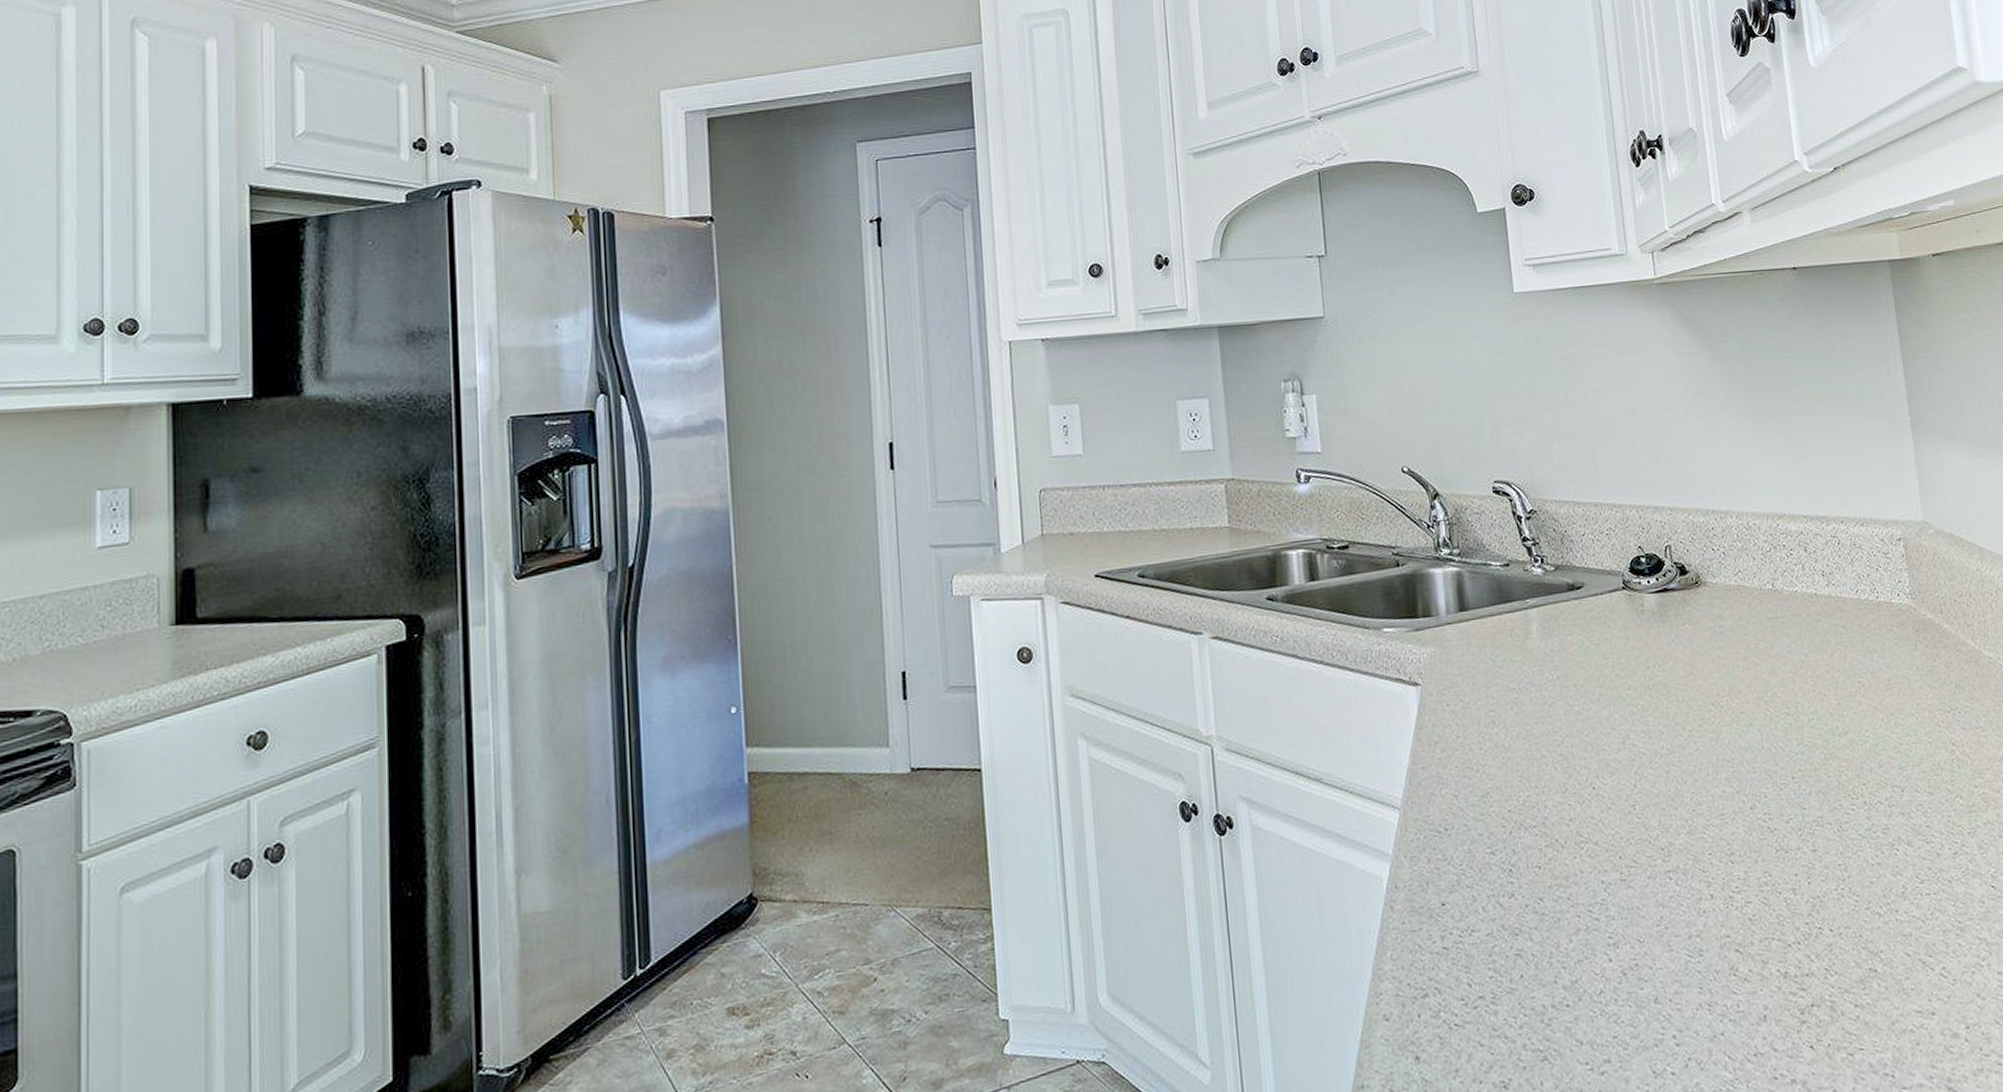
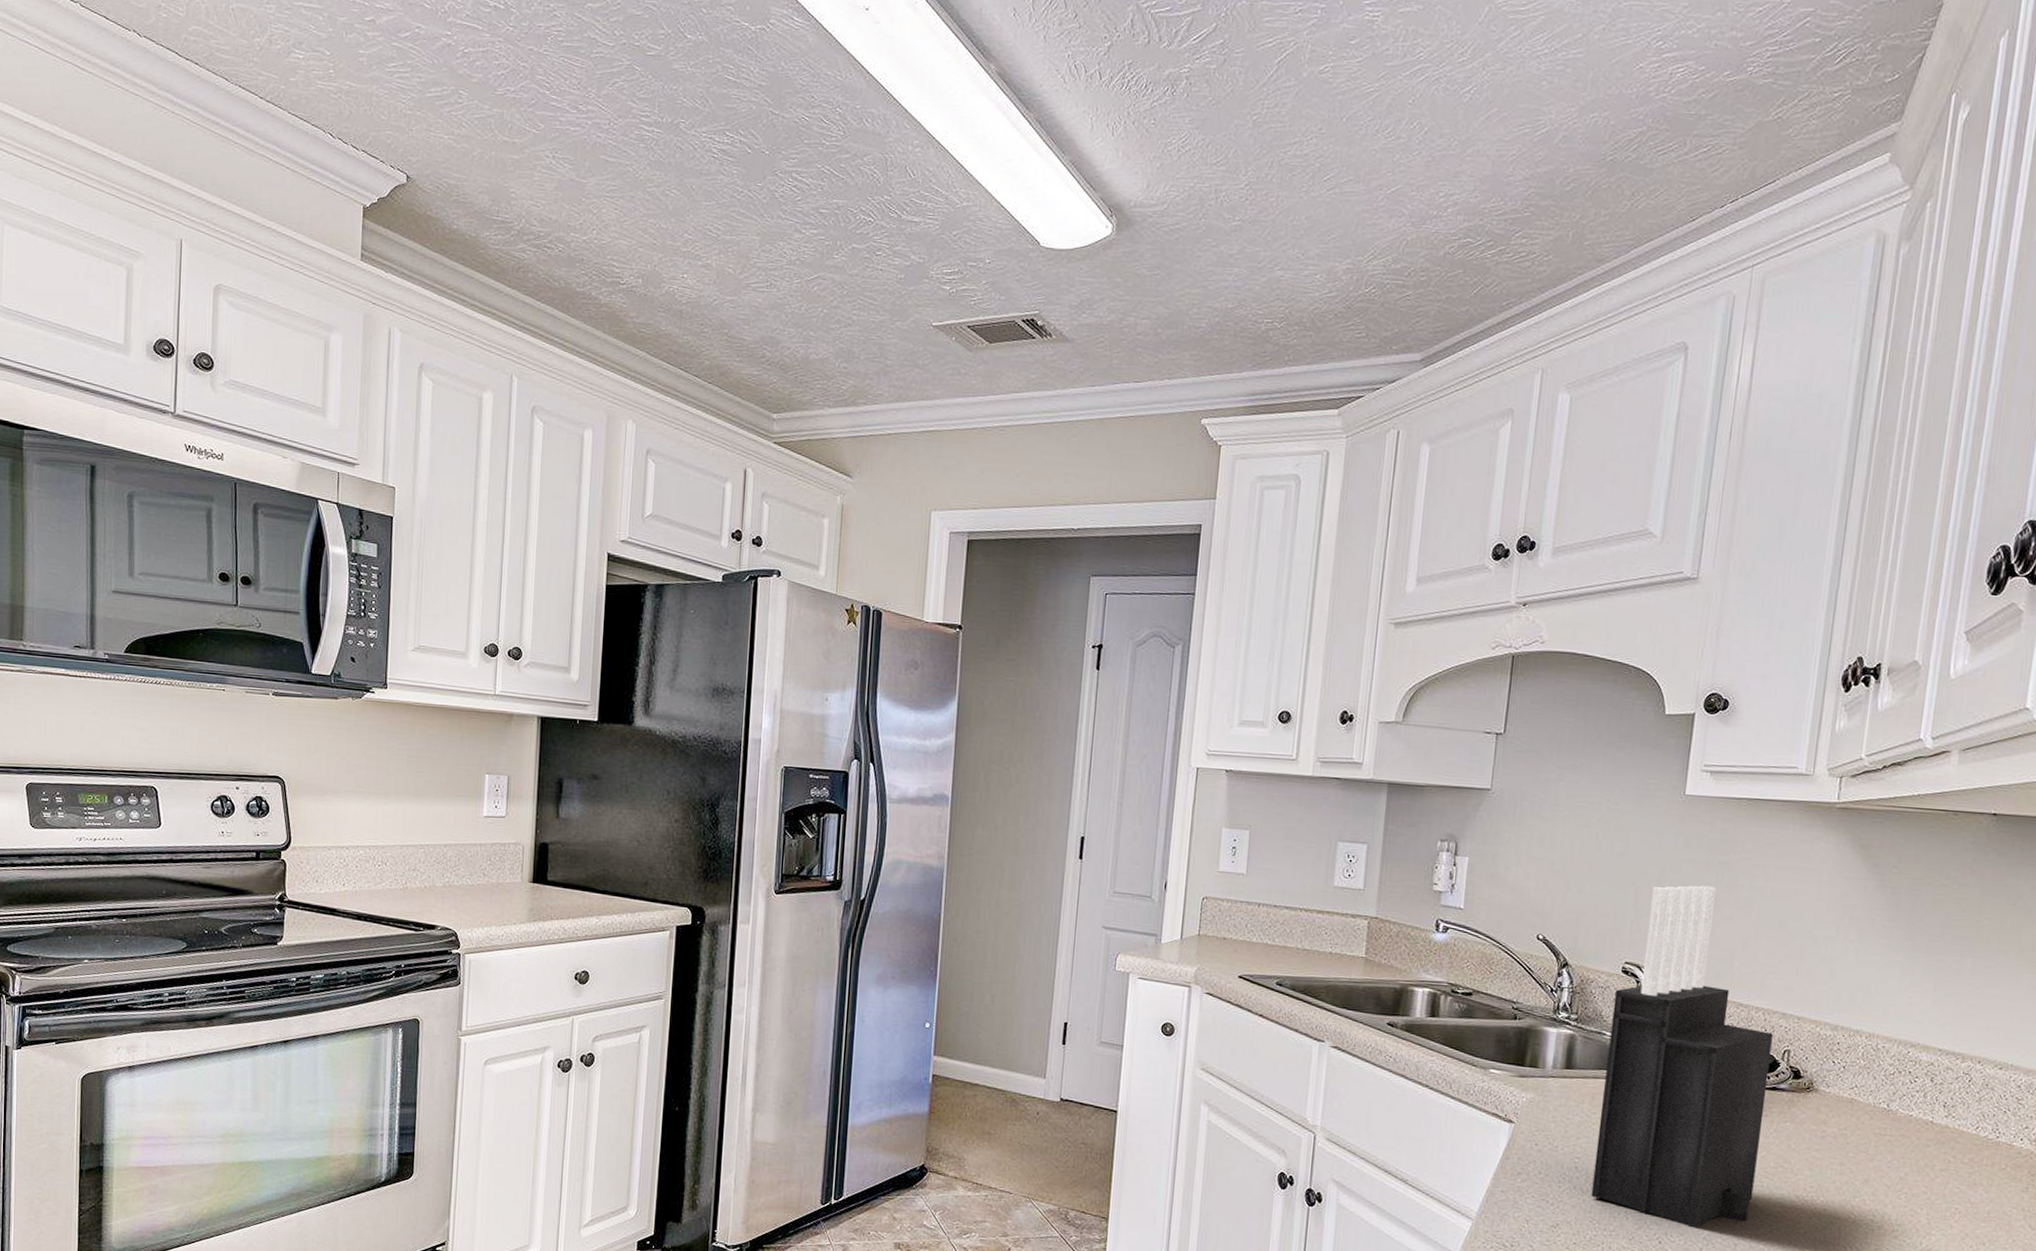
knife block: none [1491,384,1672,764] -> present [1591,885,1773,1228]

